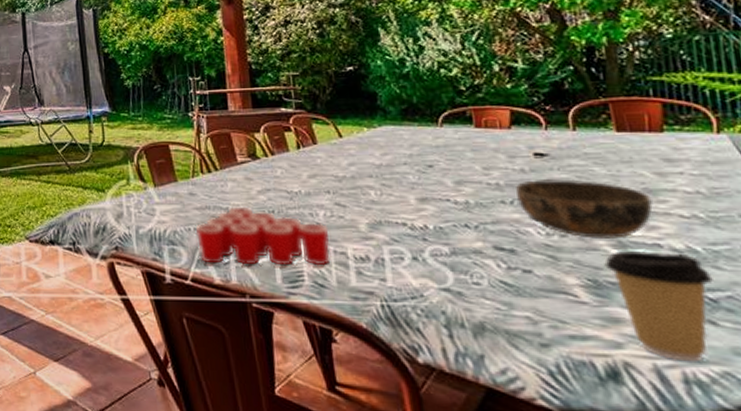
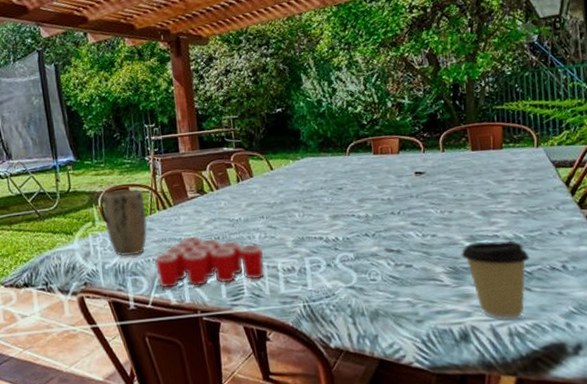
plant pot: none [138,147,189,221] -> present [102,189,148,256]
bowl: present [516,179,653,238] -> none [402,191,494,236]

